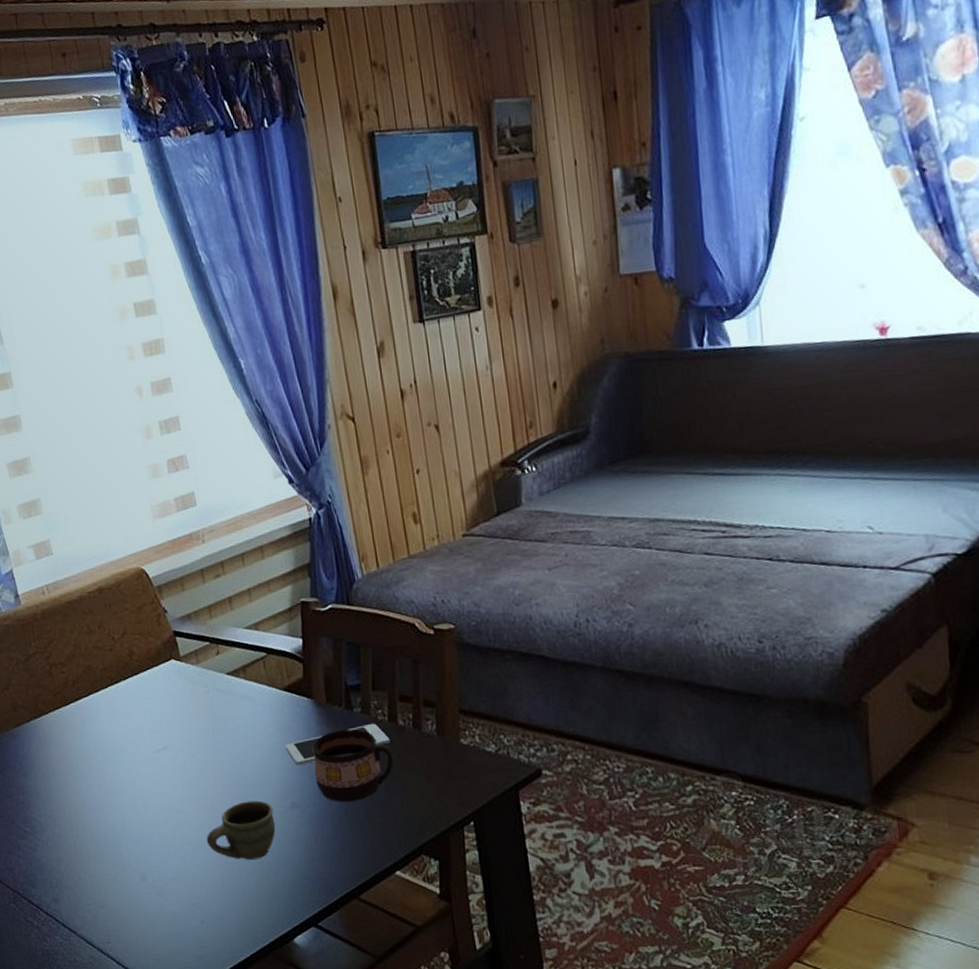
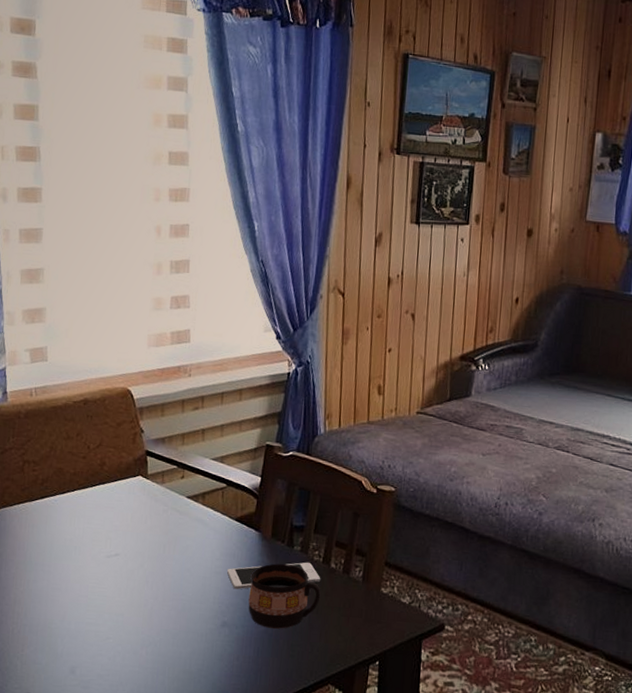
cup: present [206,800,276,860] -> none [138,614,205,668]

